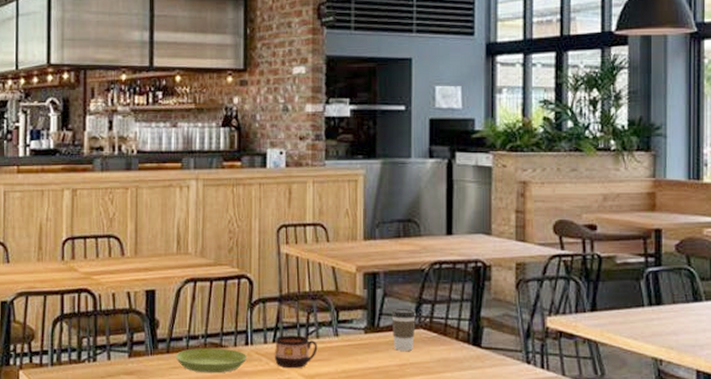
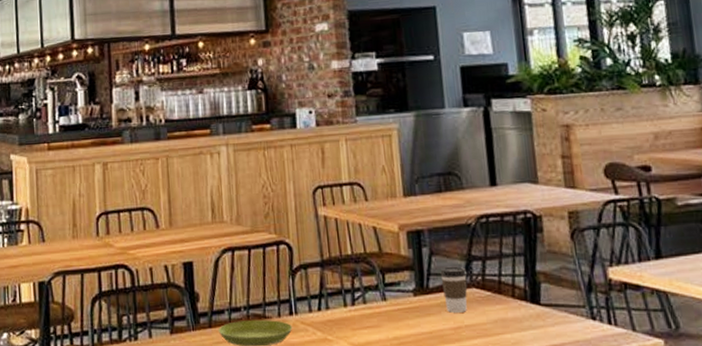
cup: present [274,335,318,369] -> none [320,301,366,338]

